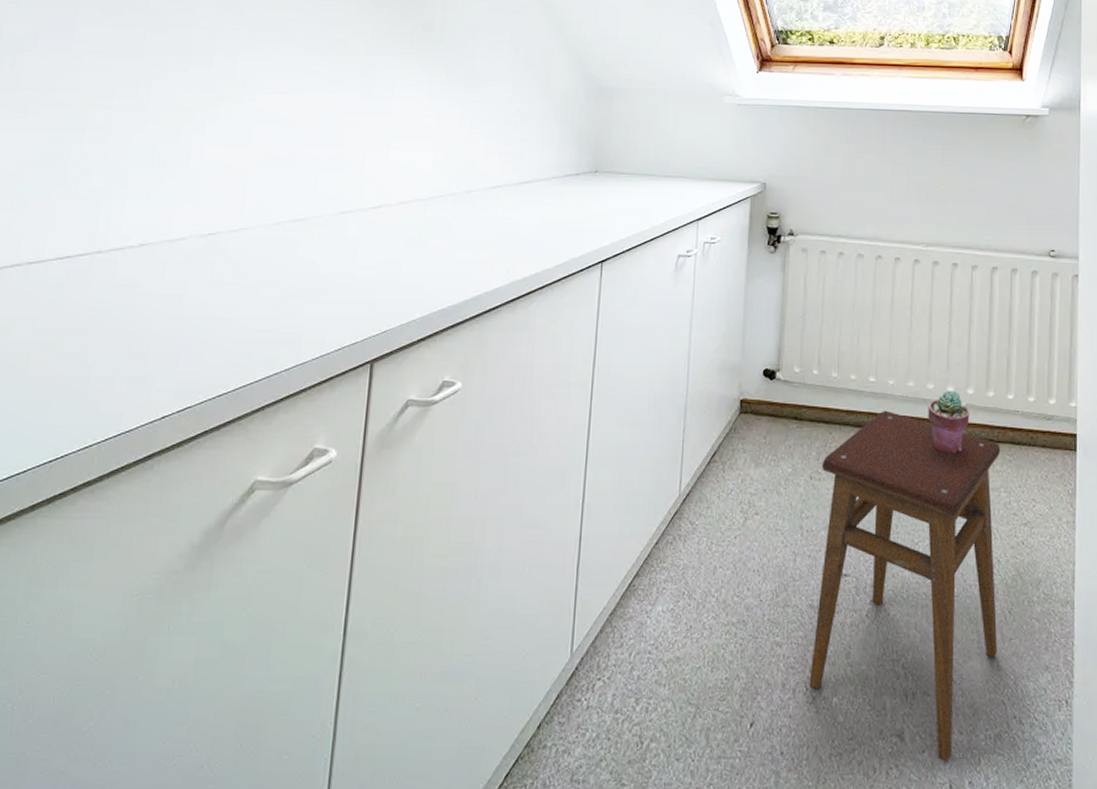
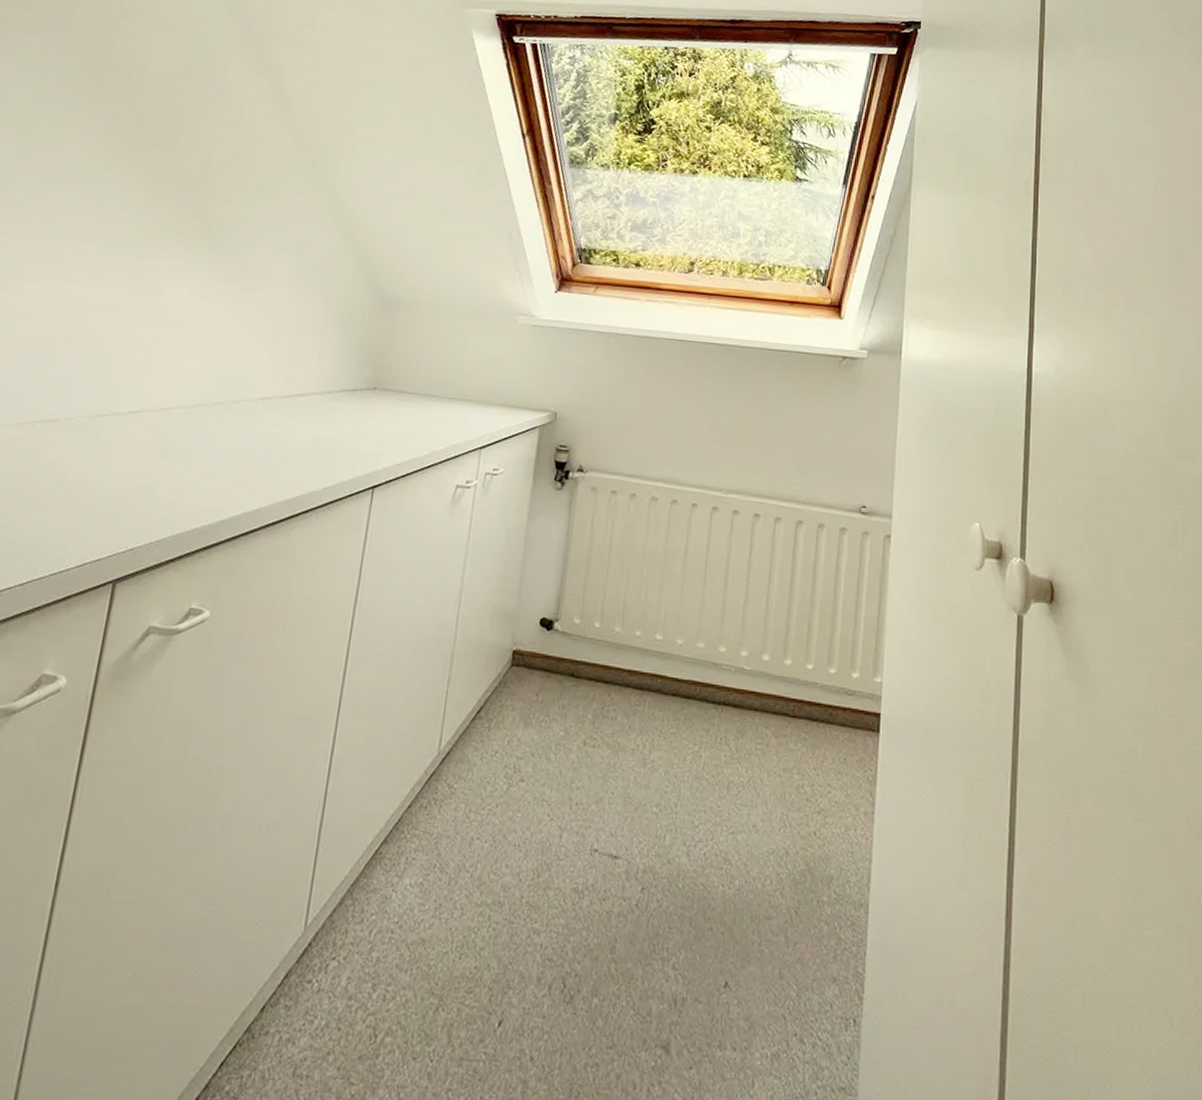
stool: present [809,410,1001,762] -> none [567,672,796,1083]
potted succulent: present [928,390,970,454] -> none [717,655,764,728]

